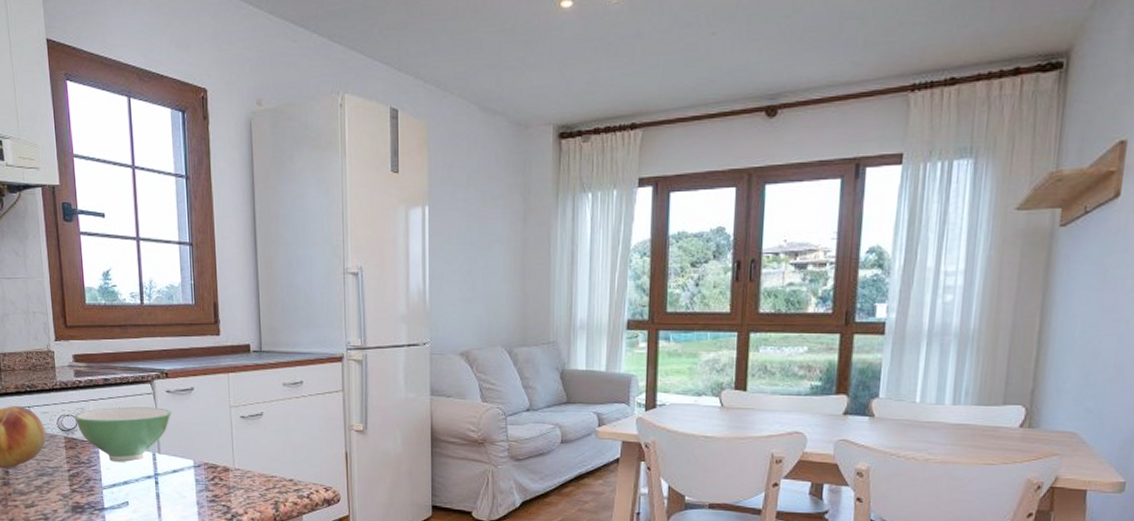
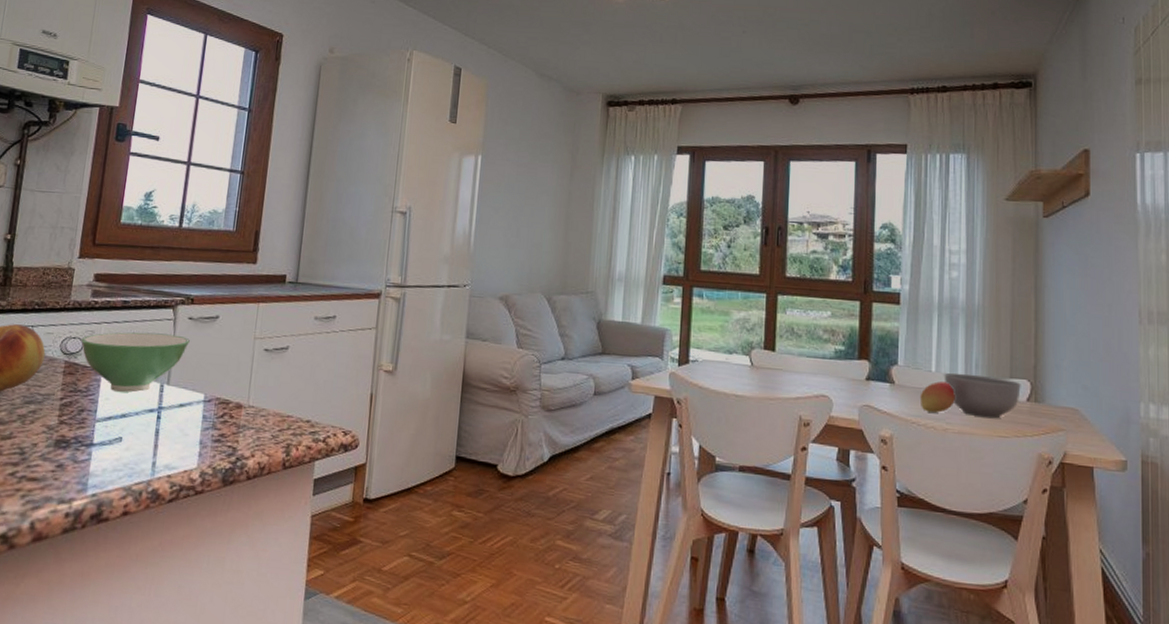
fruit: none [900,412,940,444] -> present [919,381,955,413]
bowl: none [928,402,1015,447] -> present [944,372,1021,419]

